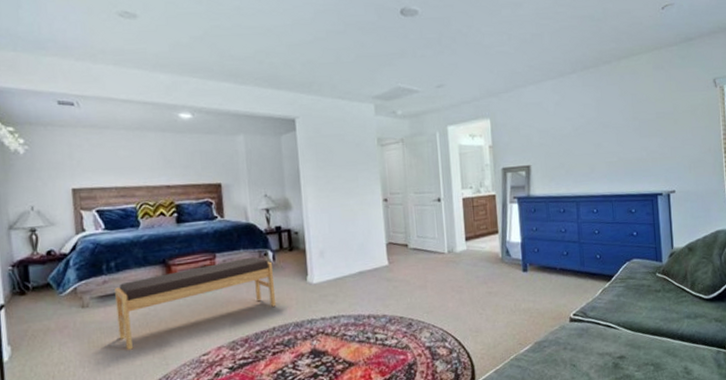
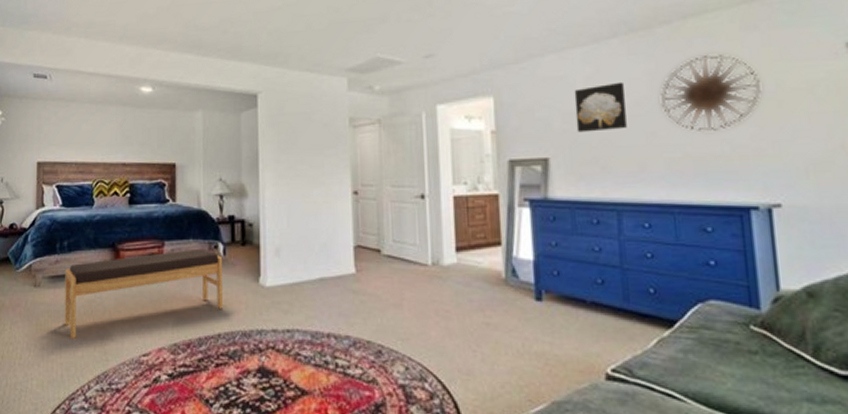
wall art: none [547,106,582,145] -> present [574,81,627,133]
wall art: none [603,86,666,142] -> present [659,53,763,131]

